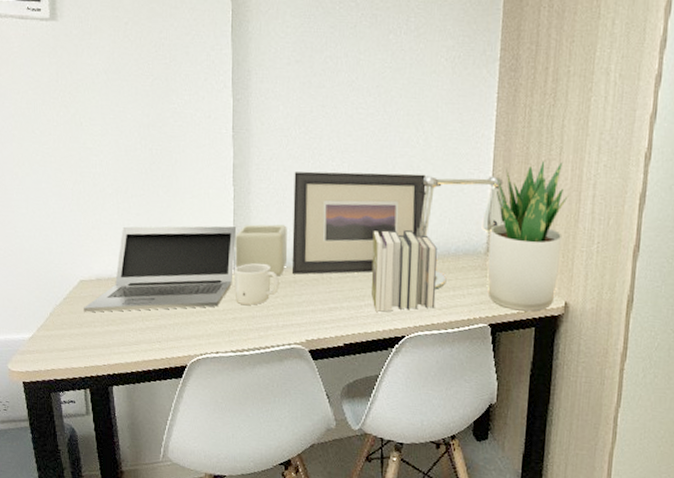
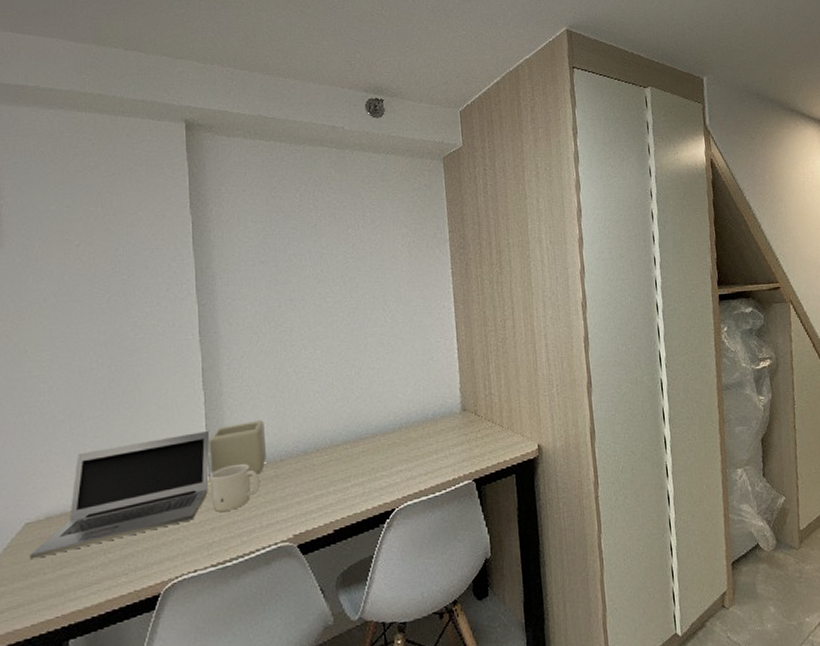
picture frame: present [292,171,426,275] -> none [267,349,402,468]
books: present [371,229,437,312] -> none [352,403,421,490]
desk lamp: present [416,176,511,289] -> none [391,341,477,456]
planter: present [487,161,569,312] -> none [461,320,528,462]

